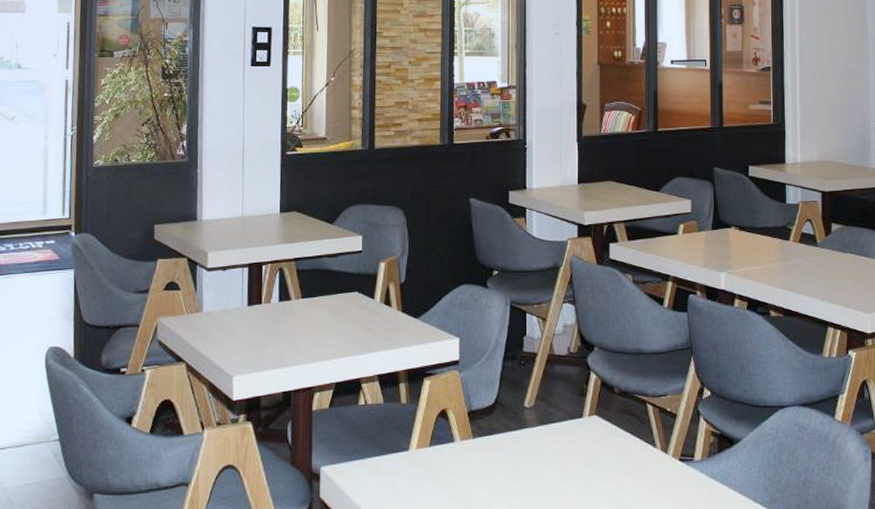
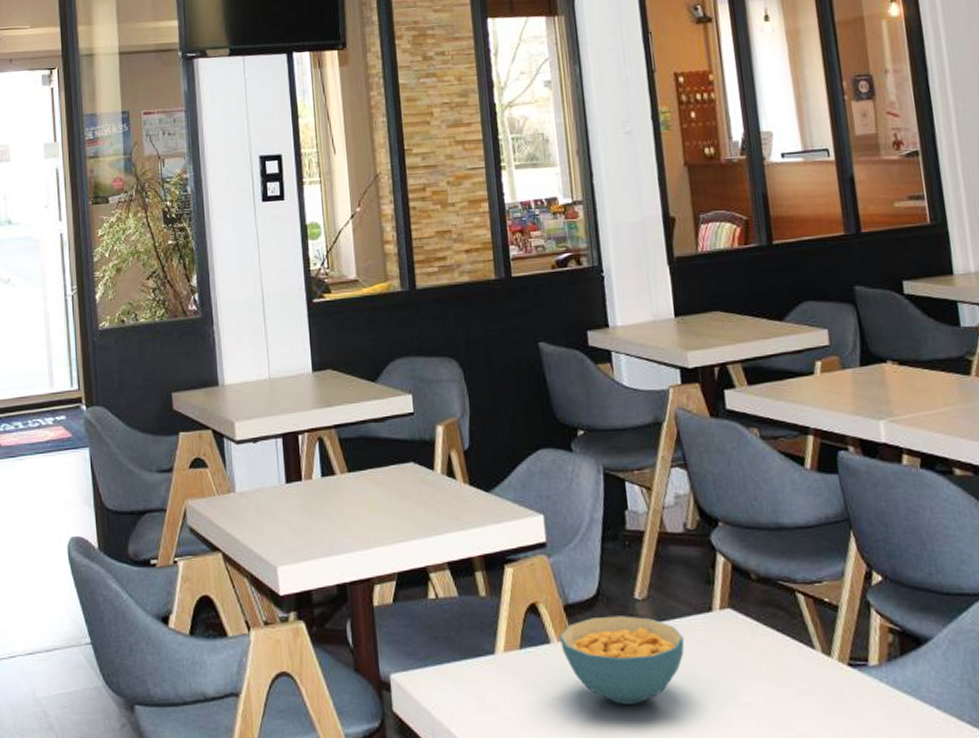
cereal bowl: none [461,420,559,491] -> present [559,616,685,704]

